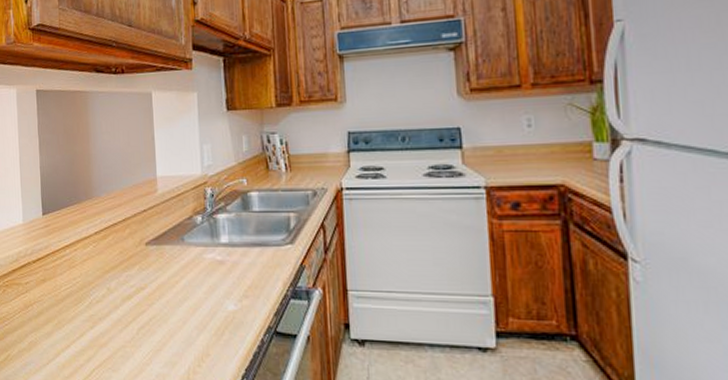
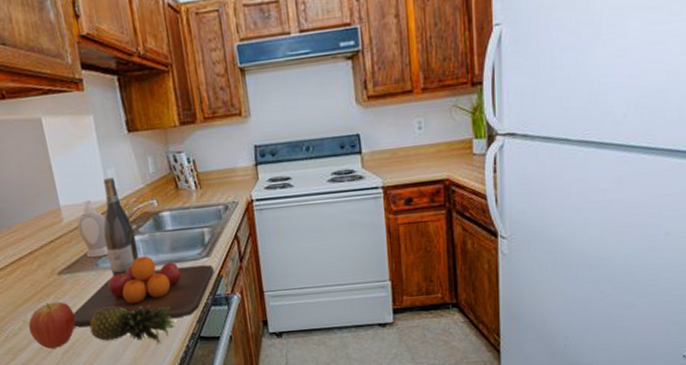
fruit: none [111,272,156,322] -> present [28,301,76,349]
chopping board: none [152,236,297,306] -> present [73,256,214,327]
fruit: none [168,285,253,334] -> present [89,305,176,345]
soap bottle: none [169,172,196,232] -> present [77,199,108,258]
wine bottle: none [192,153,224,253] -> present [103,178,139,276]

